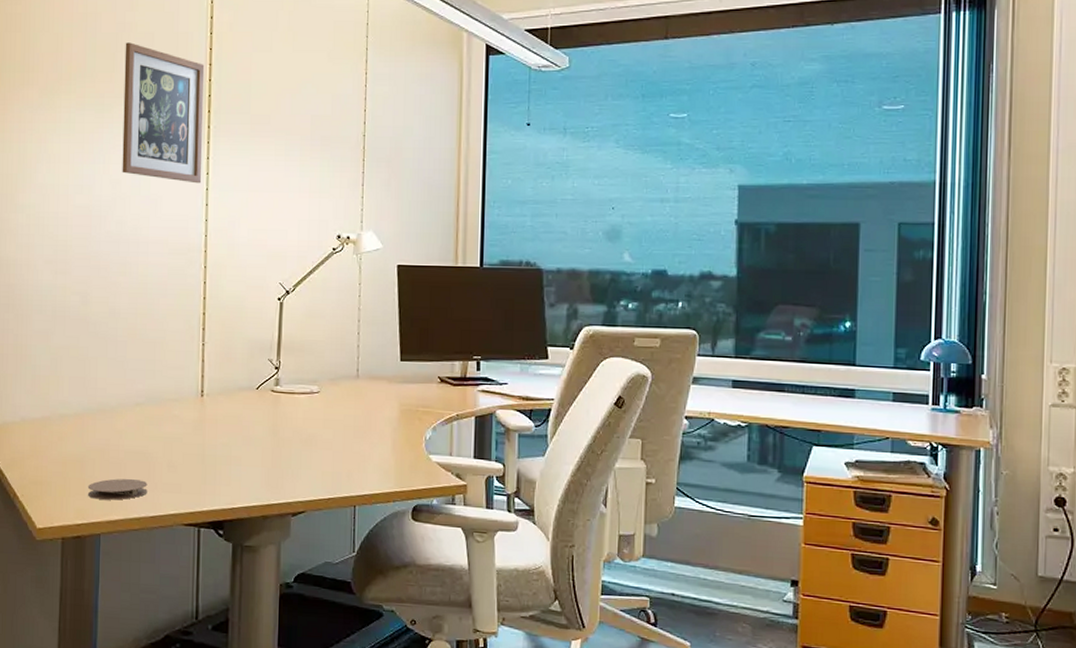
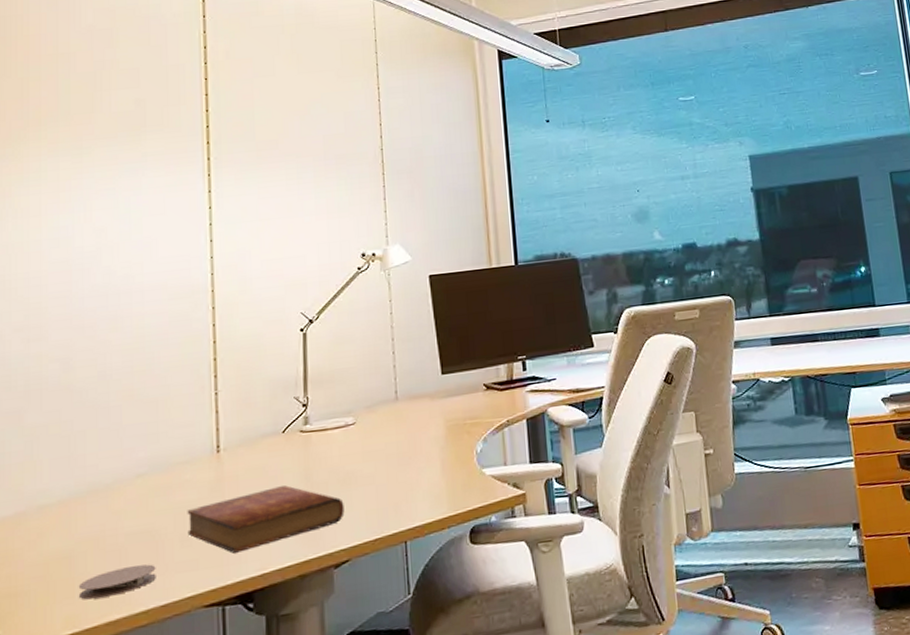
picture frame: present [122,42,205,184] -> none [105,80,204,220]
bible: none [174,435,304,486] -> present [187,485,345,553]

